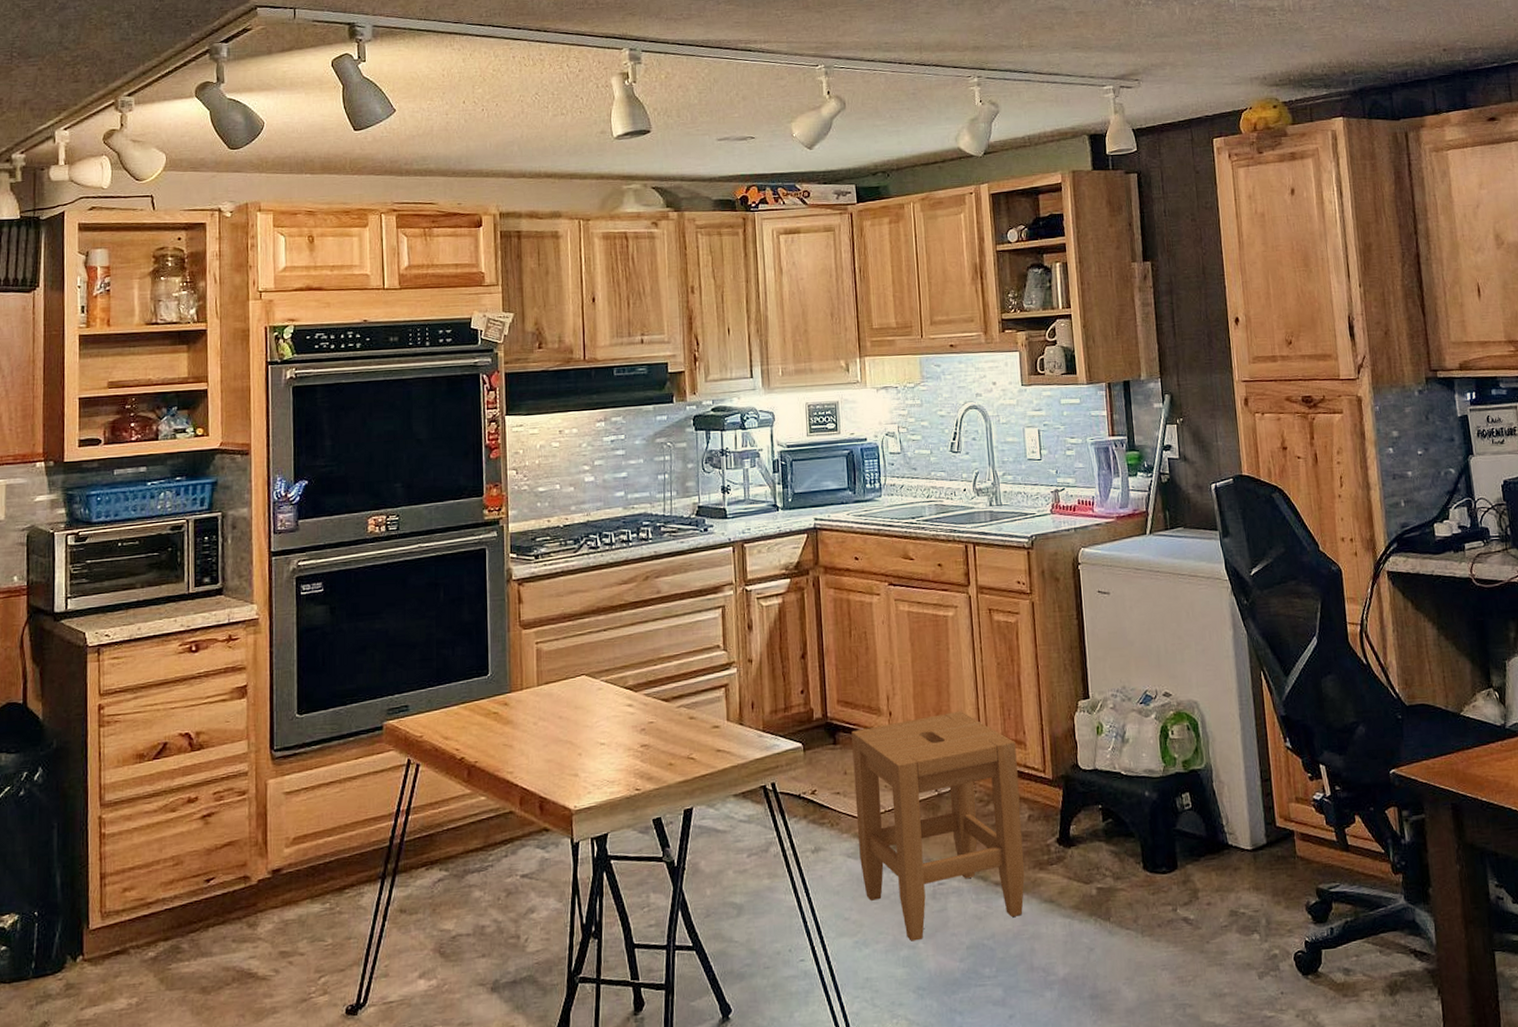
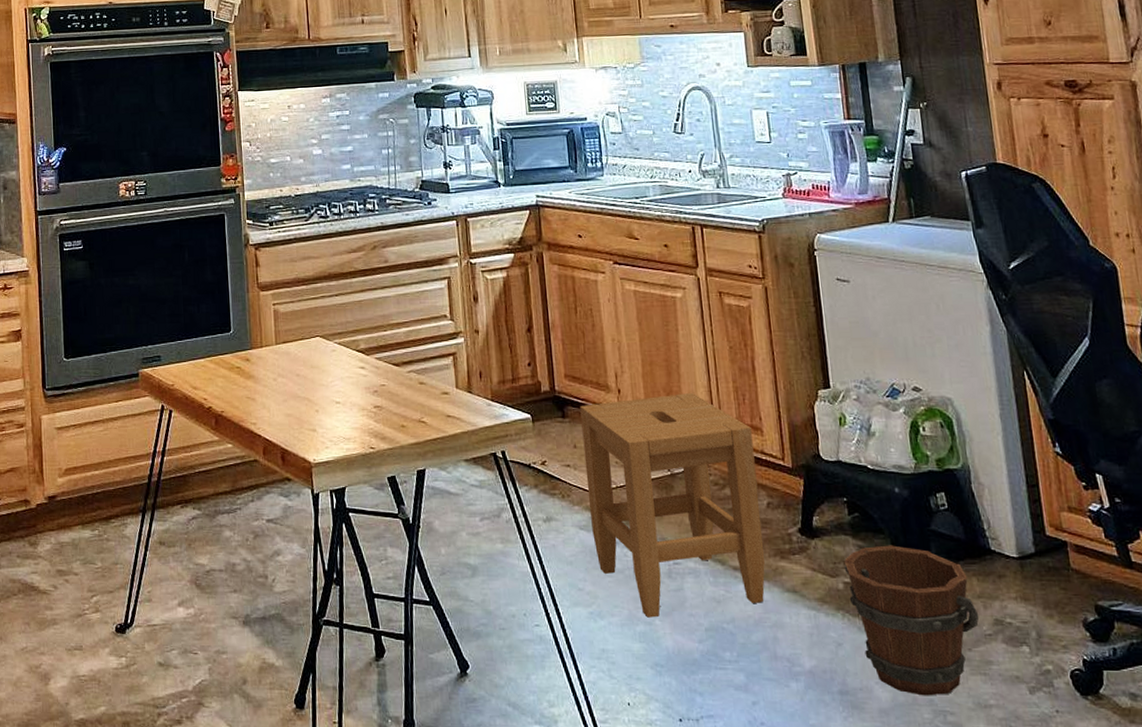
bucket: none [1097,847,1217,992] -> present [844,545,979,696]

